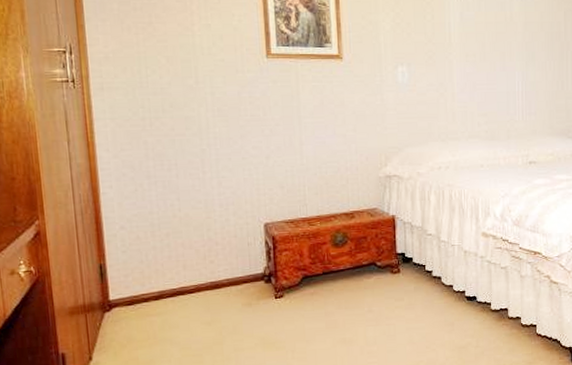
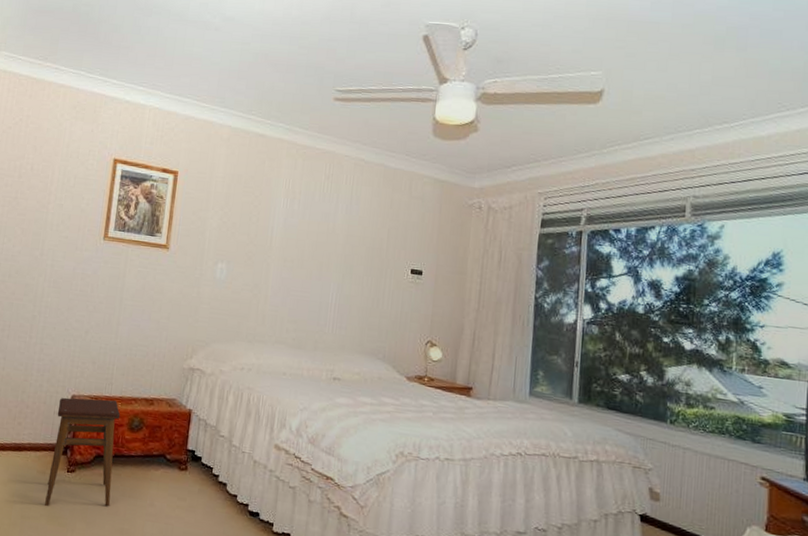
stool: none [251,221,326,336] -> present [45,397,121,507]

